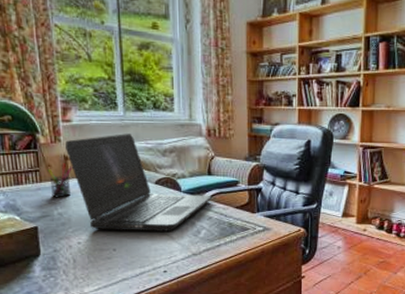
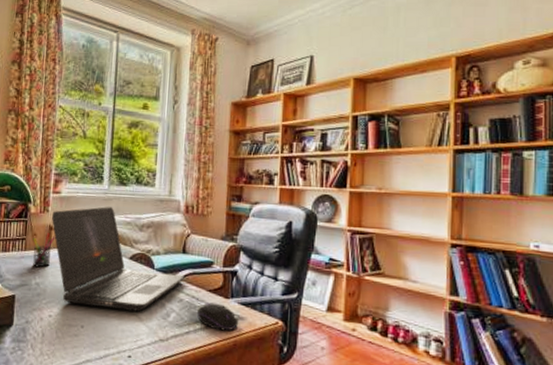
computer mouse: none [227,218,266,241] -> present [197,303,239,331]

